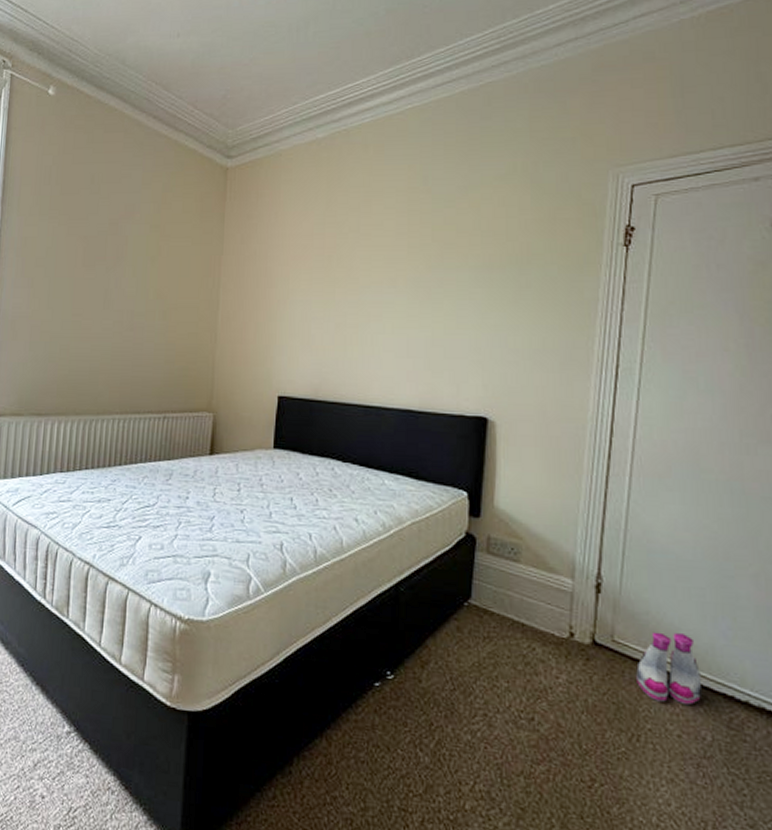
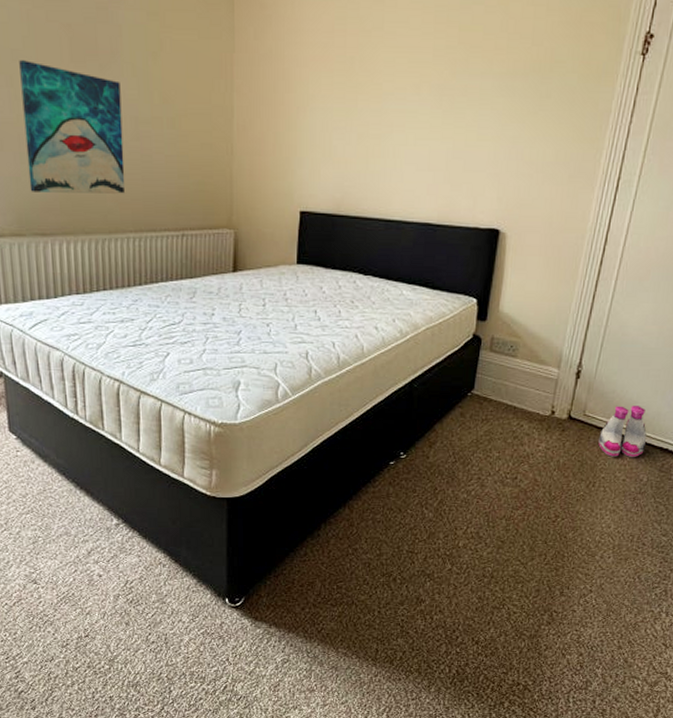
wall art: none [33,266,122,379] -> present [19,60,125,195]

